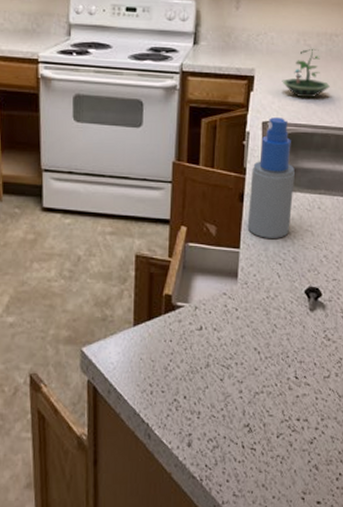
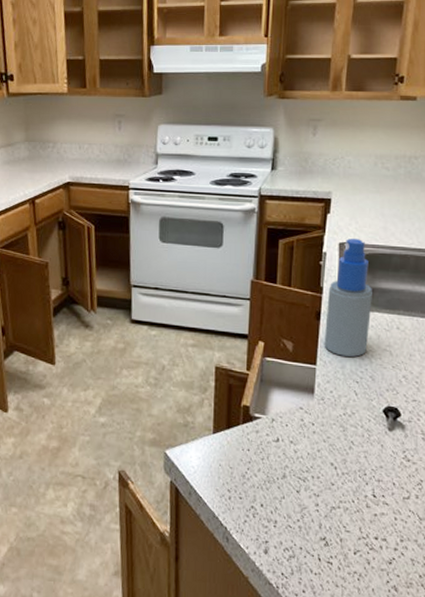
terrarium: present [282,48,330,98] -> none [359,171,409,220]

